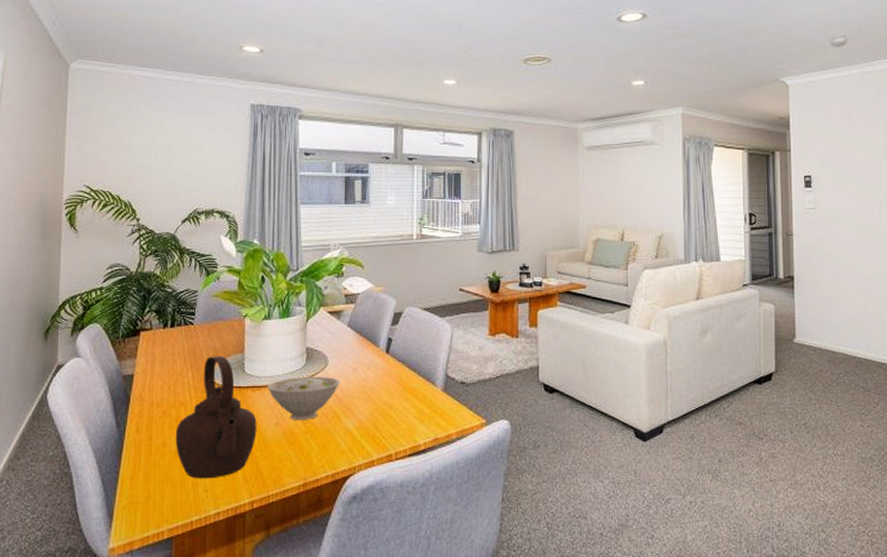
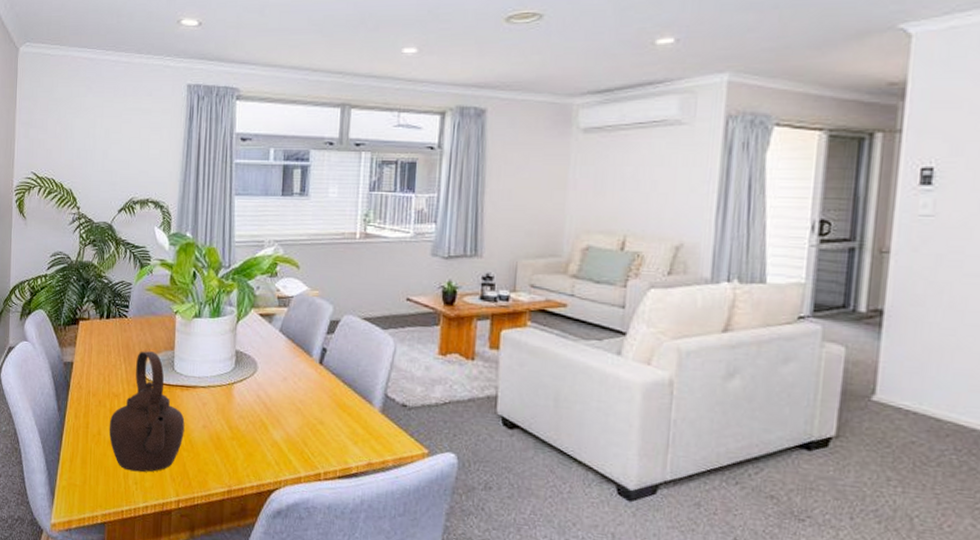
bowl: present [267,376,341,420] -> none [195,380,270,426]

